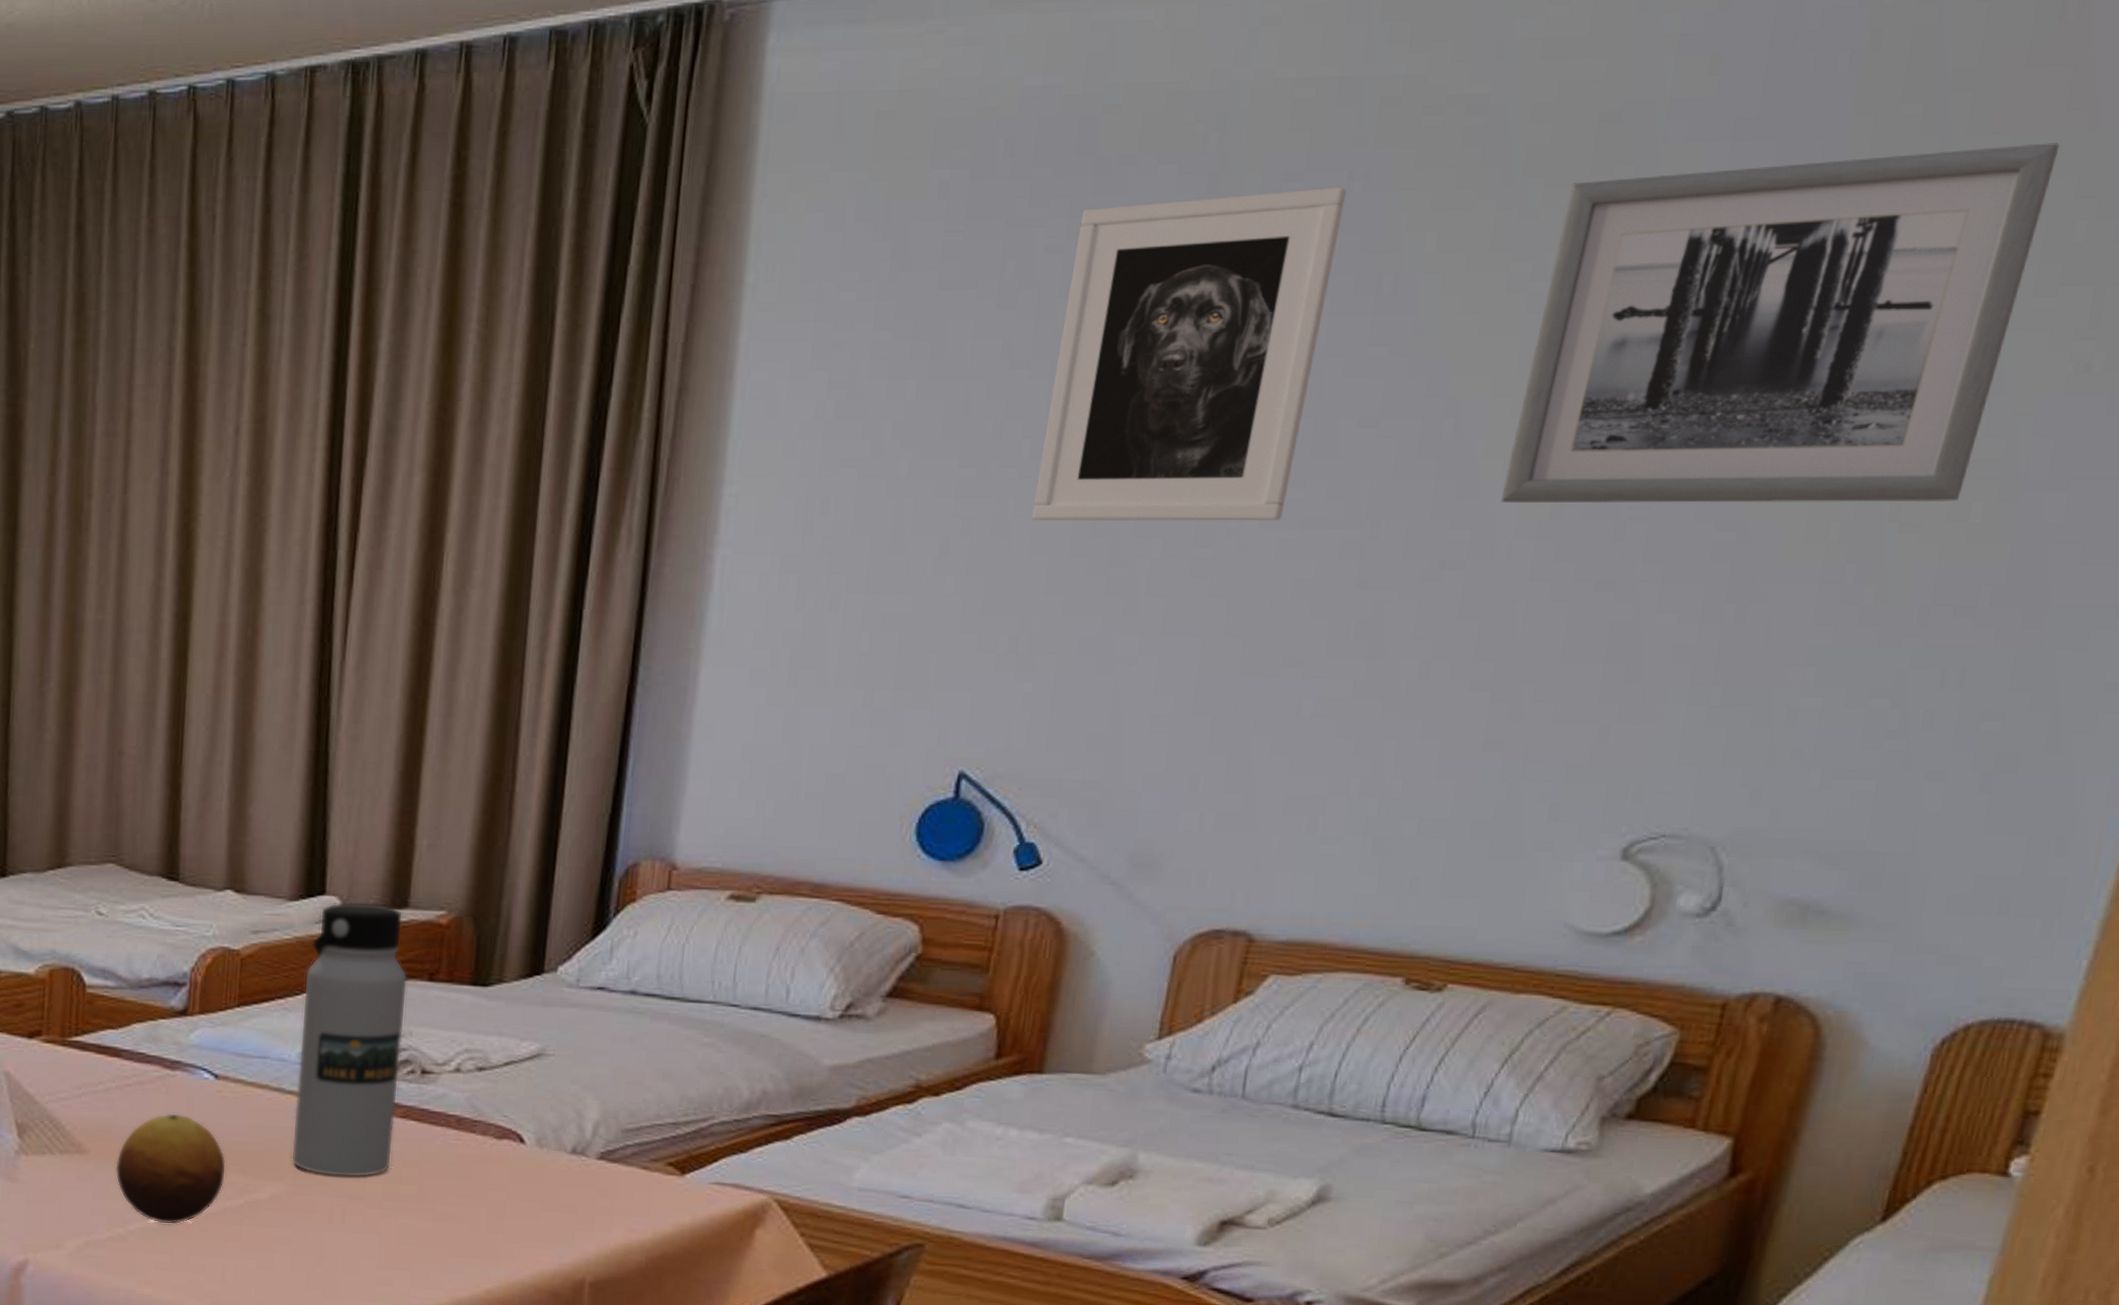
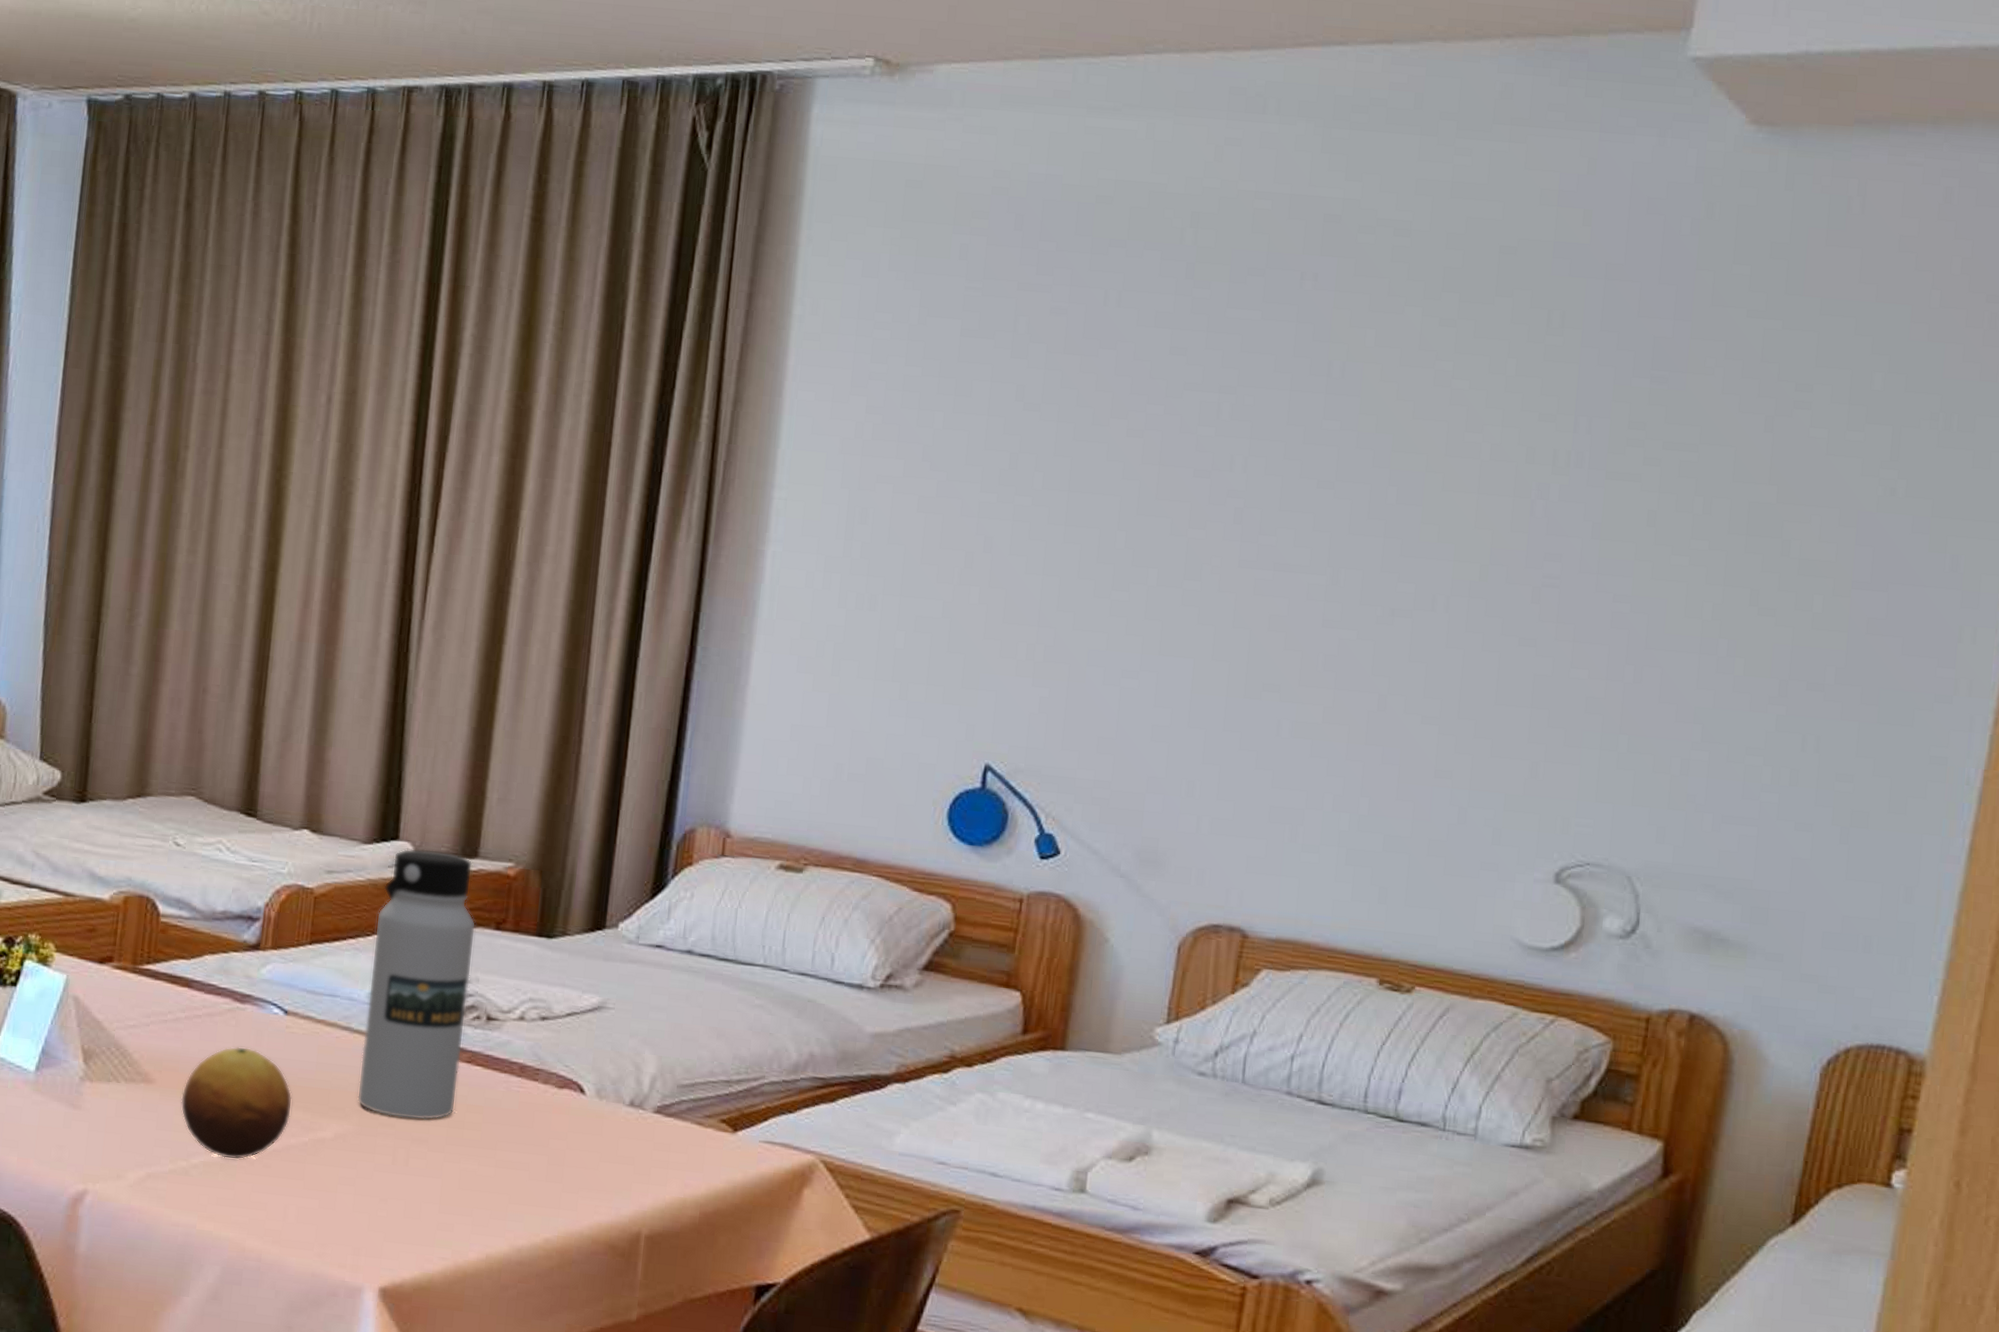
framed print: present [1031,186,1347,521] -> none [1044,280,1300,562]
wall art: present [1500,143,2060,504] -> none [1437,301,1856,594]

